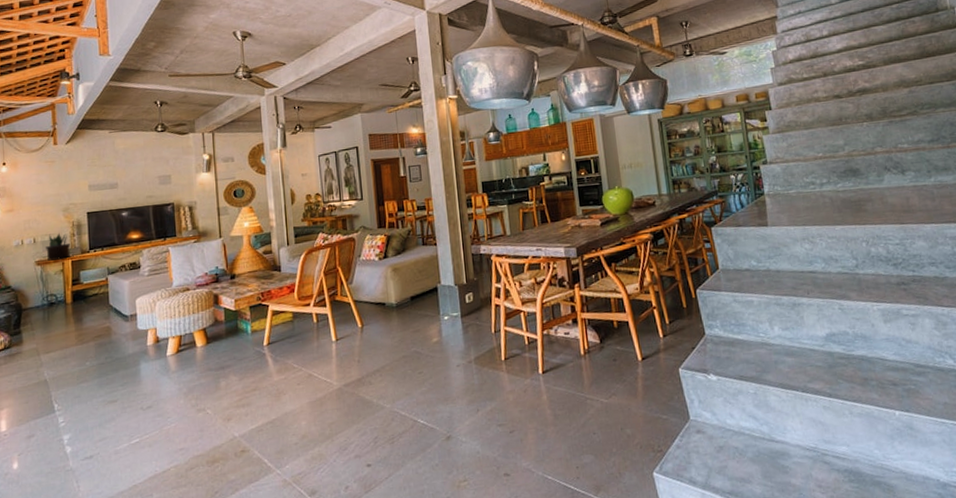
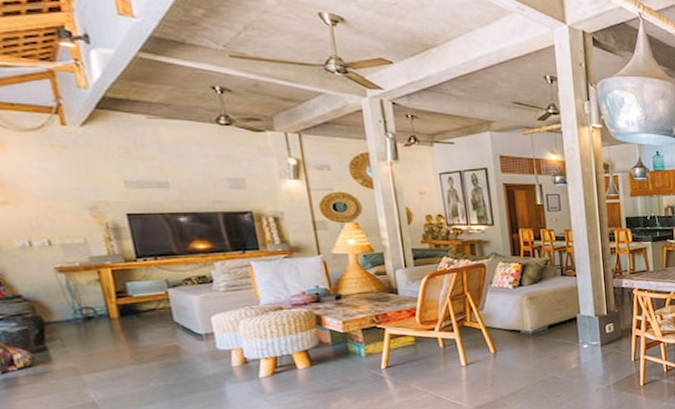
planter: present [45,233,71,261] -> none [67,235,109,268]

